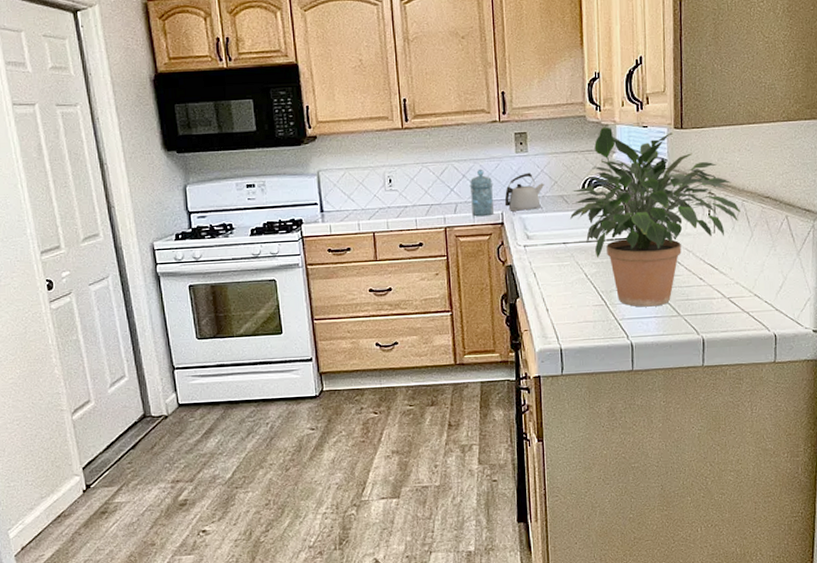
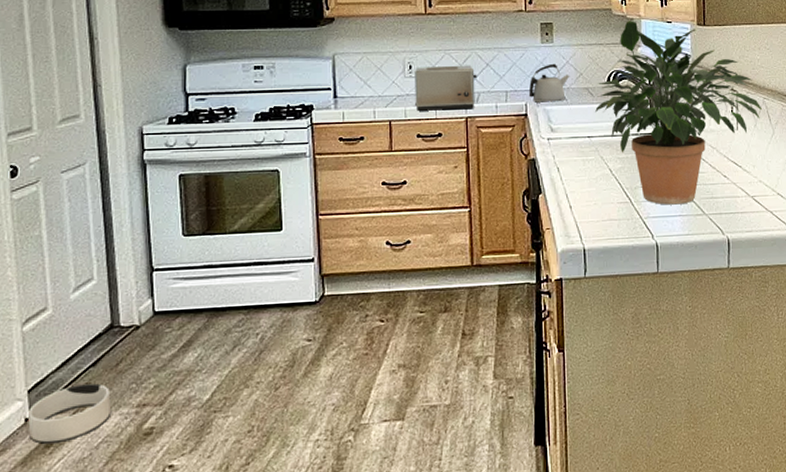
pet bowl: none [85,463,151,511] -> present [28,383,111,444]
toaster: none [395,177,454,222] -> present [415,65,477,111]
canister: present [469,169,494,216] -> none [493,58,518,106]

